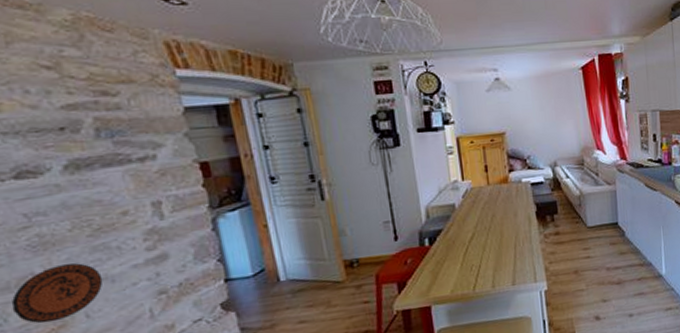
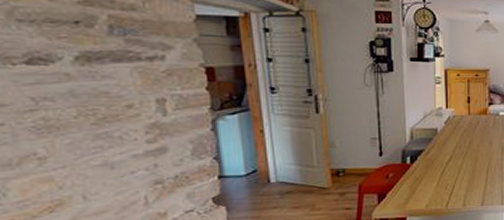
decorative plate: present [11,262,103,324] -> none [11,147,103,201]

